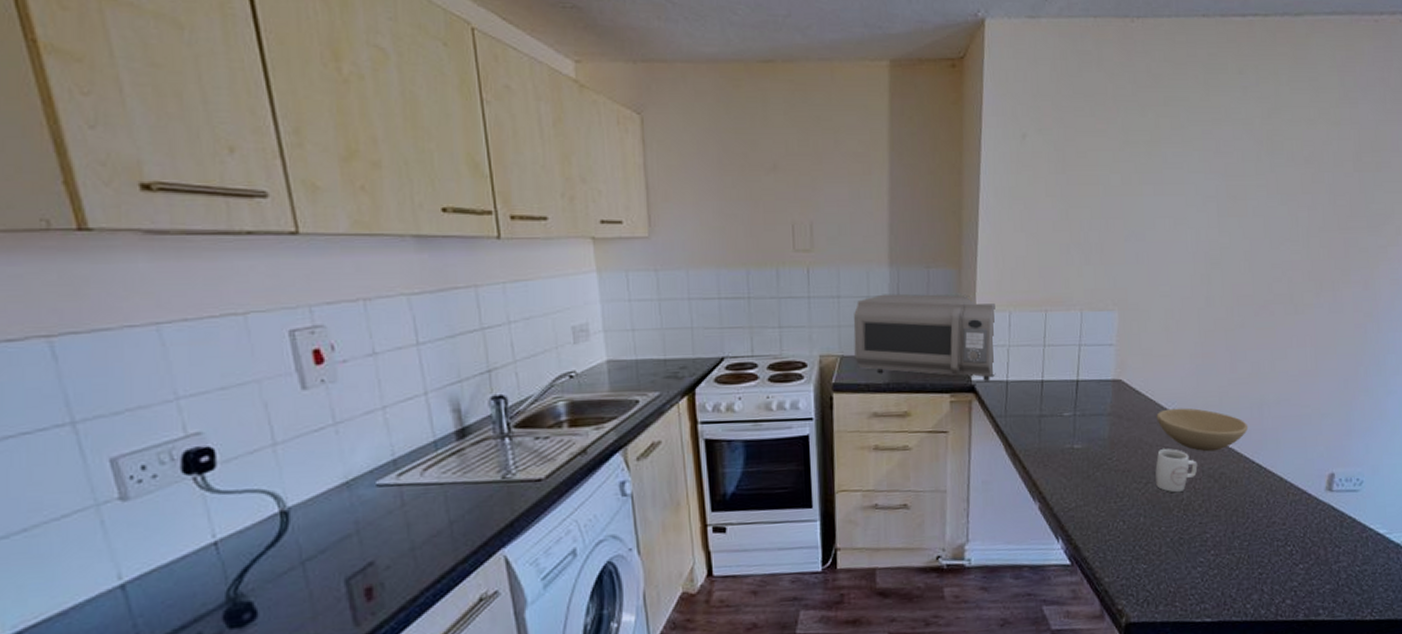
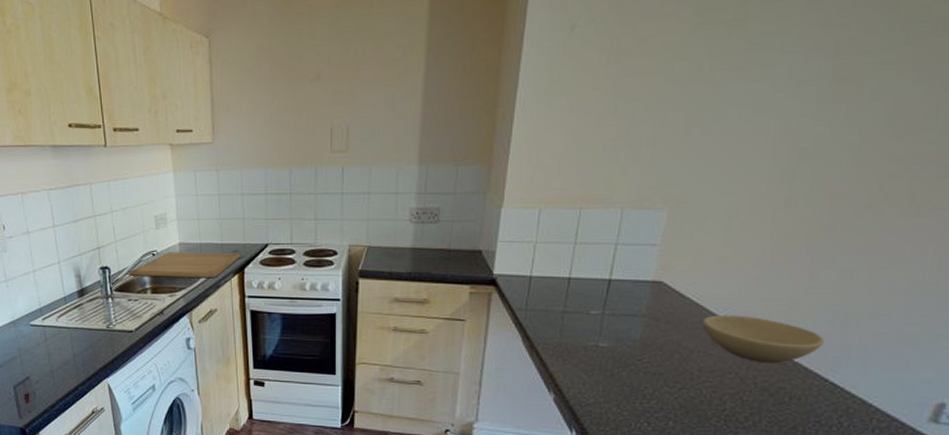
chopping board: none [536,370,691,406] -> present [129,252,242,279]
microwave: present [853,294,996,381] -> none [380,190,524,275]
mug: present [1155,449,1198,493] -> none [693,356,749,402]

